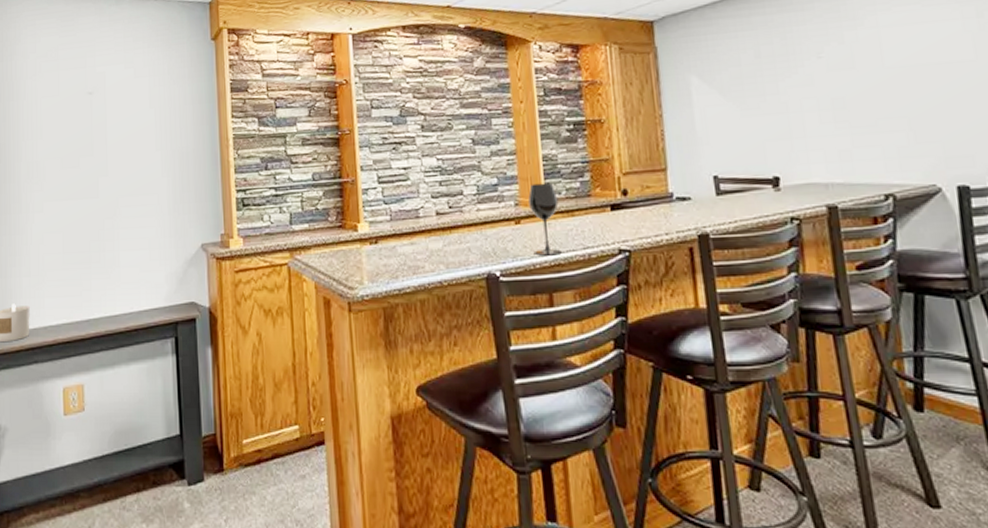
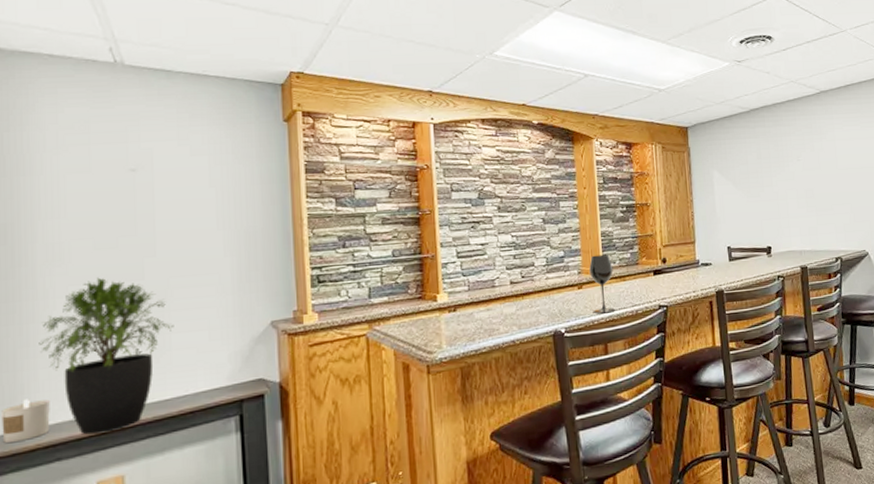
potted plant: none [22,194,122,342] -> present [39,277,174,435]

